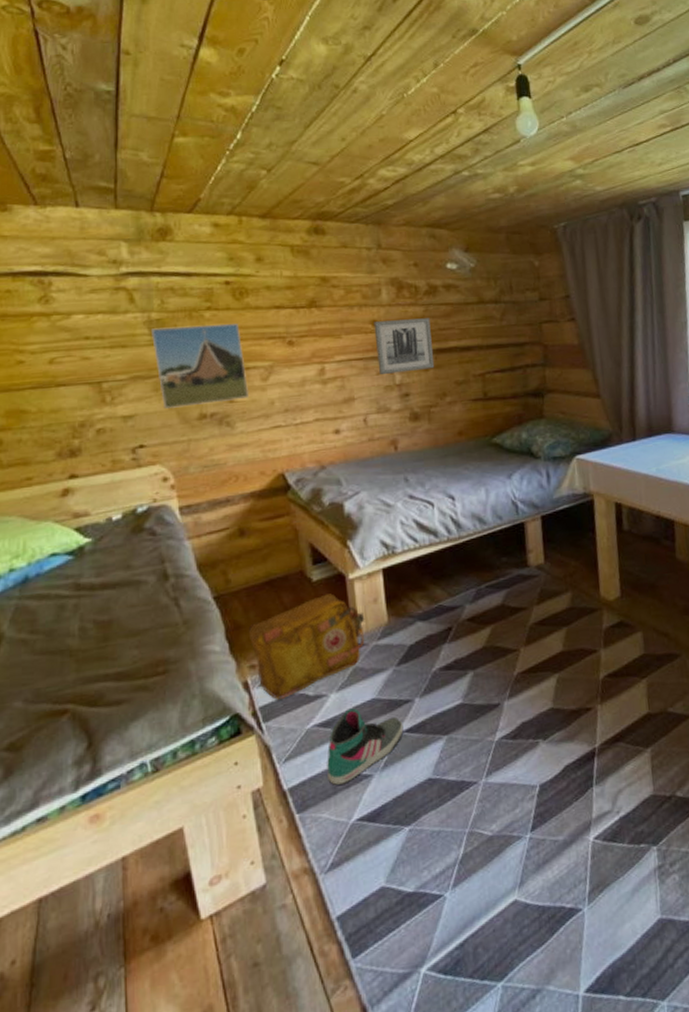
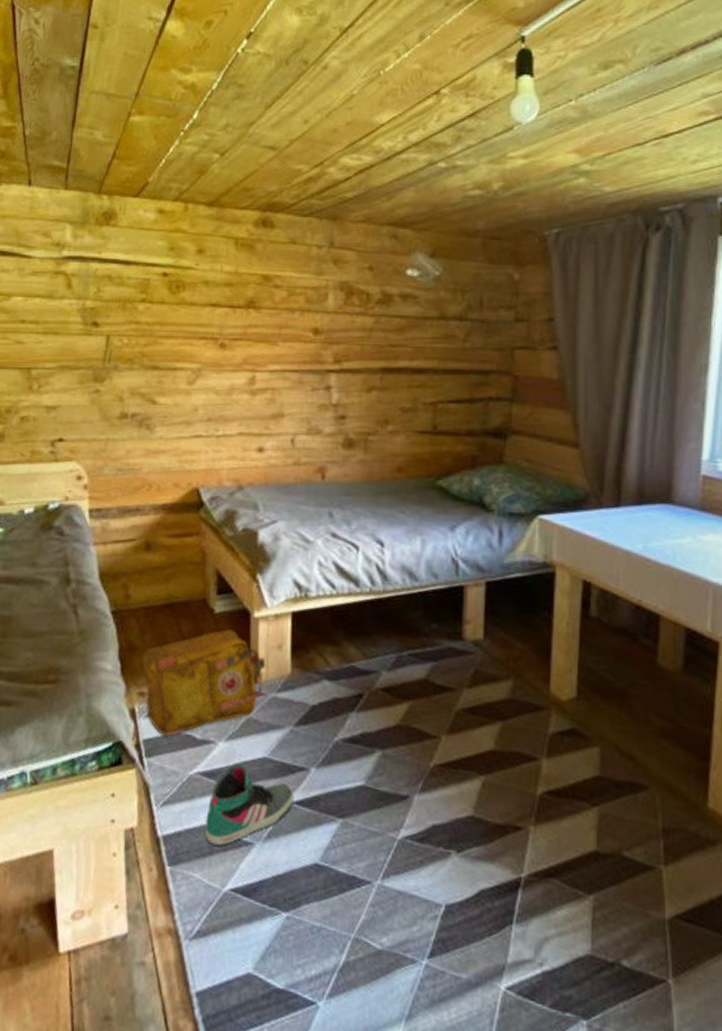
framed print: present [150,324,250,409] -> none [83,317,174,404]
wall art: present [374,318,435,375] -> none [314,330,380,392]

